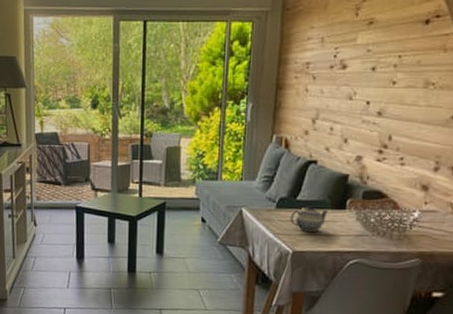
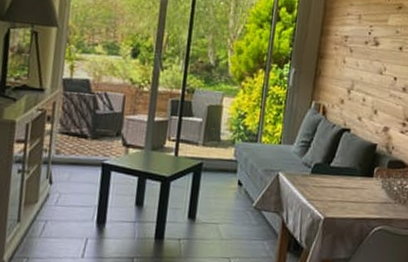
teapot: present [290,205,328,232] -> none [323,172,358,198]

